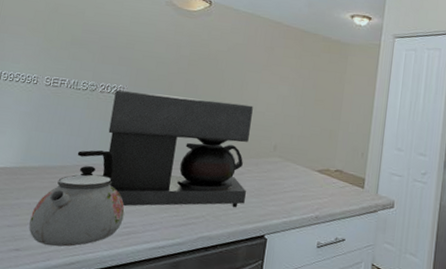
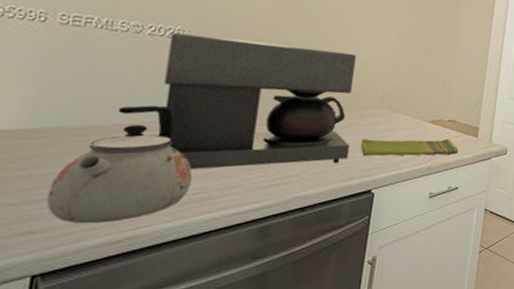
dish towel: none [255,185,345,205] -> present [360,138,459,157]

